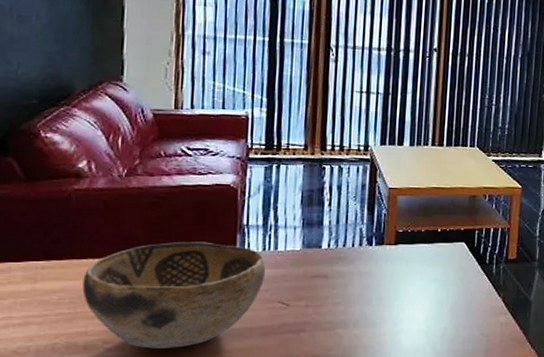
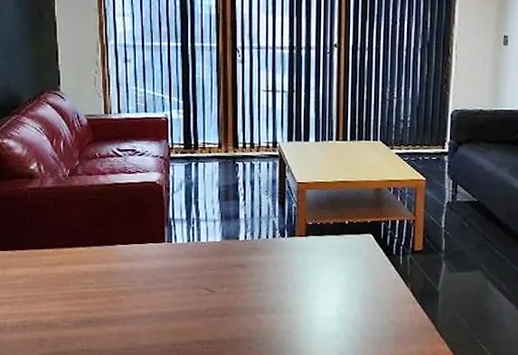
decorative bowl: present [82,241,266,349] -> none [42,234,192,328]

